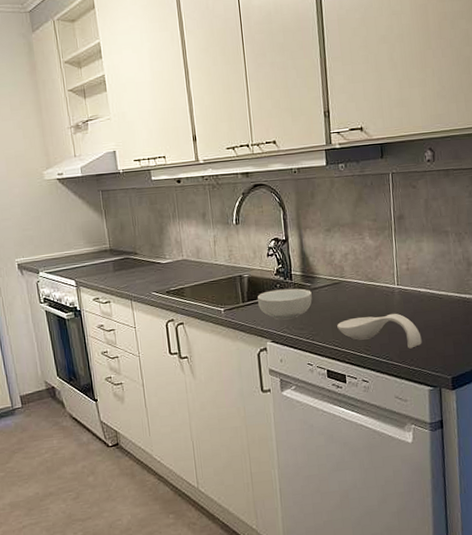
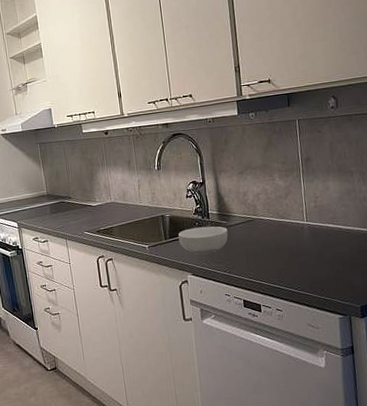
spoon rest: present [337,313,422,349] -> none [251,247,332,280]

